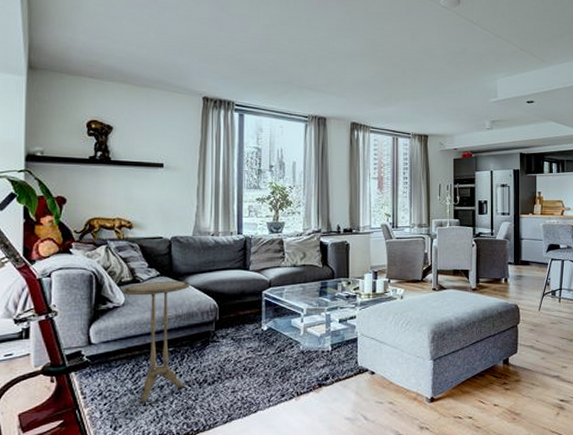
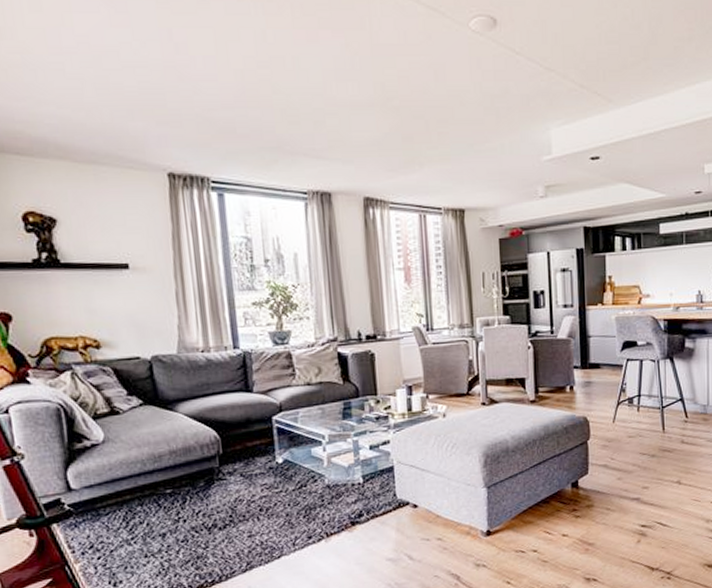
side table: present [122,280,191,403] -> none [99,409,192,554]

